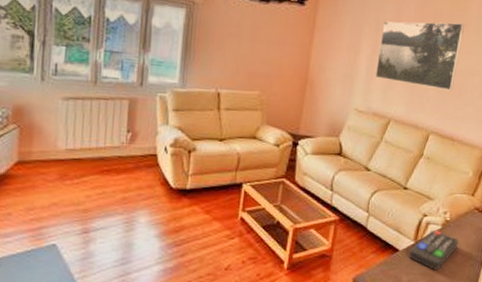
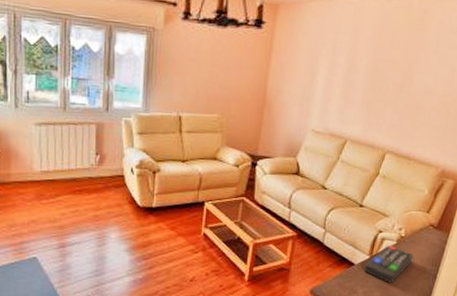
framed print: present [376,21,464,91] -> none [332,41,423,111]

